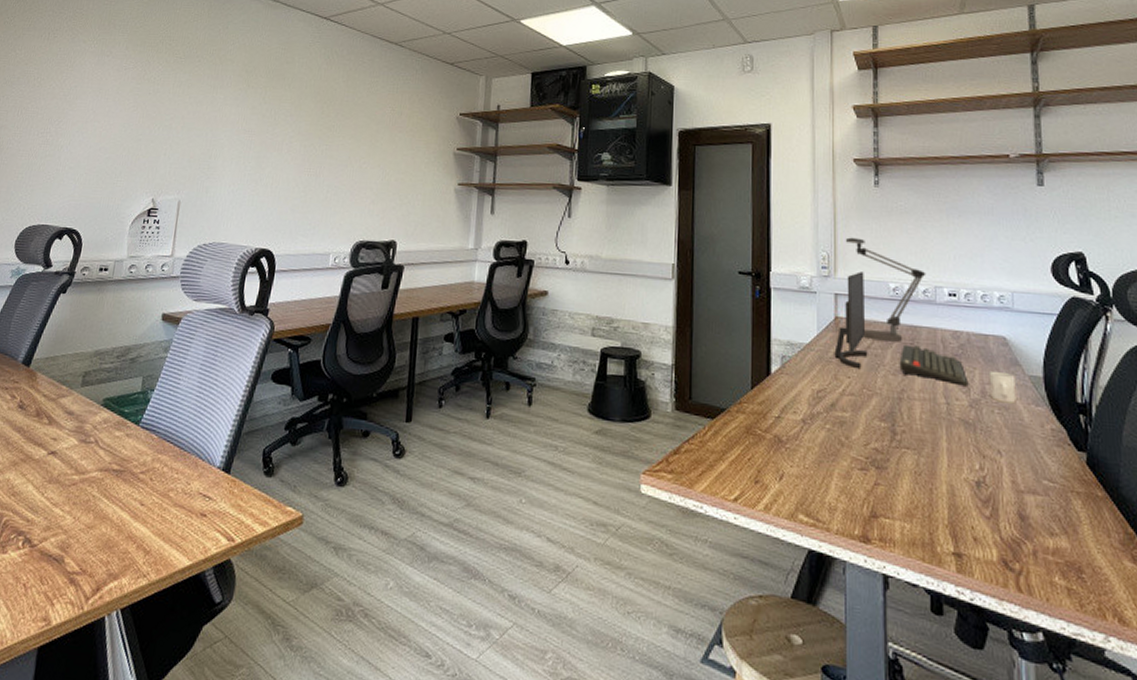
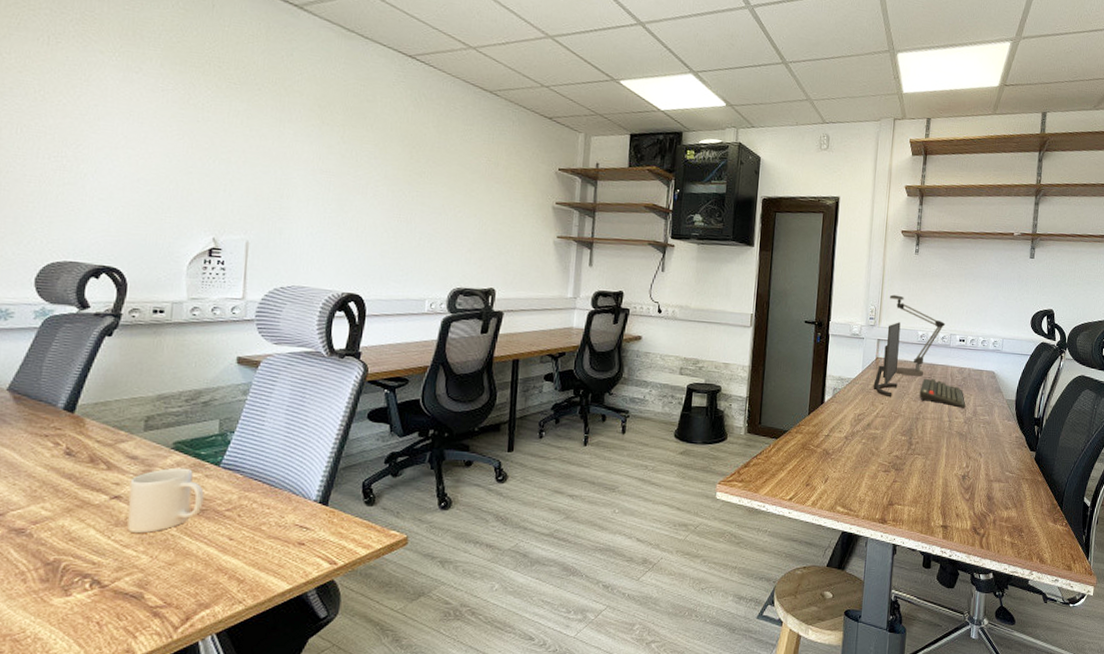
mug: none [58,425,124,492] -> present [127,467,204,533]
mug: present [988,371,1018,405] -> none [979,396,998,421]

